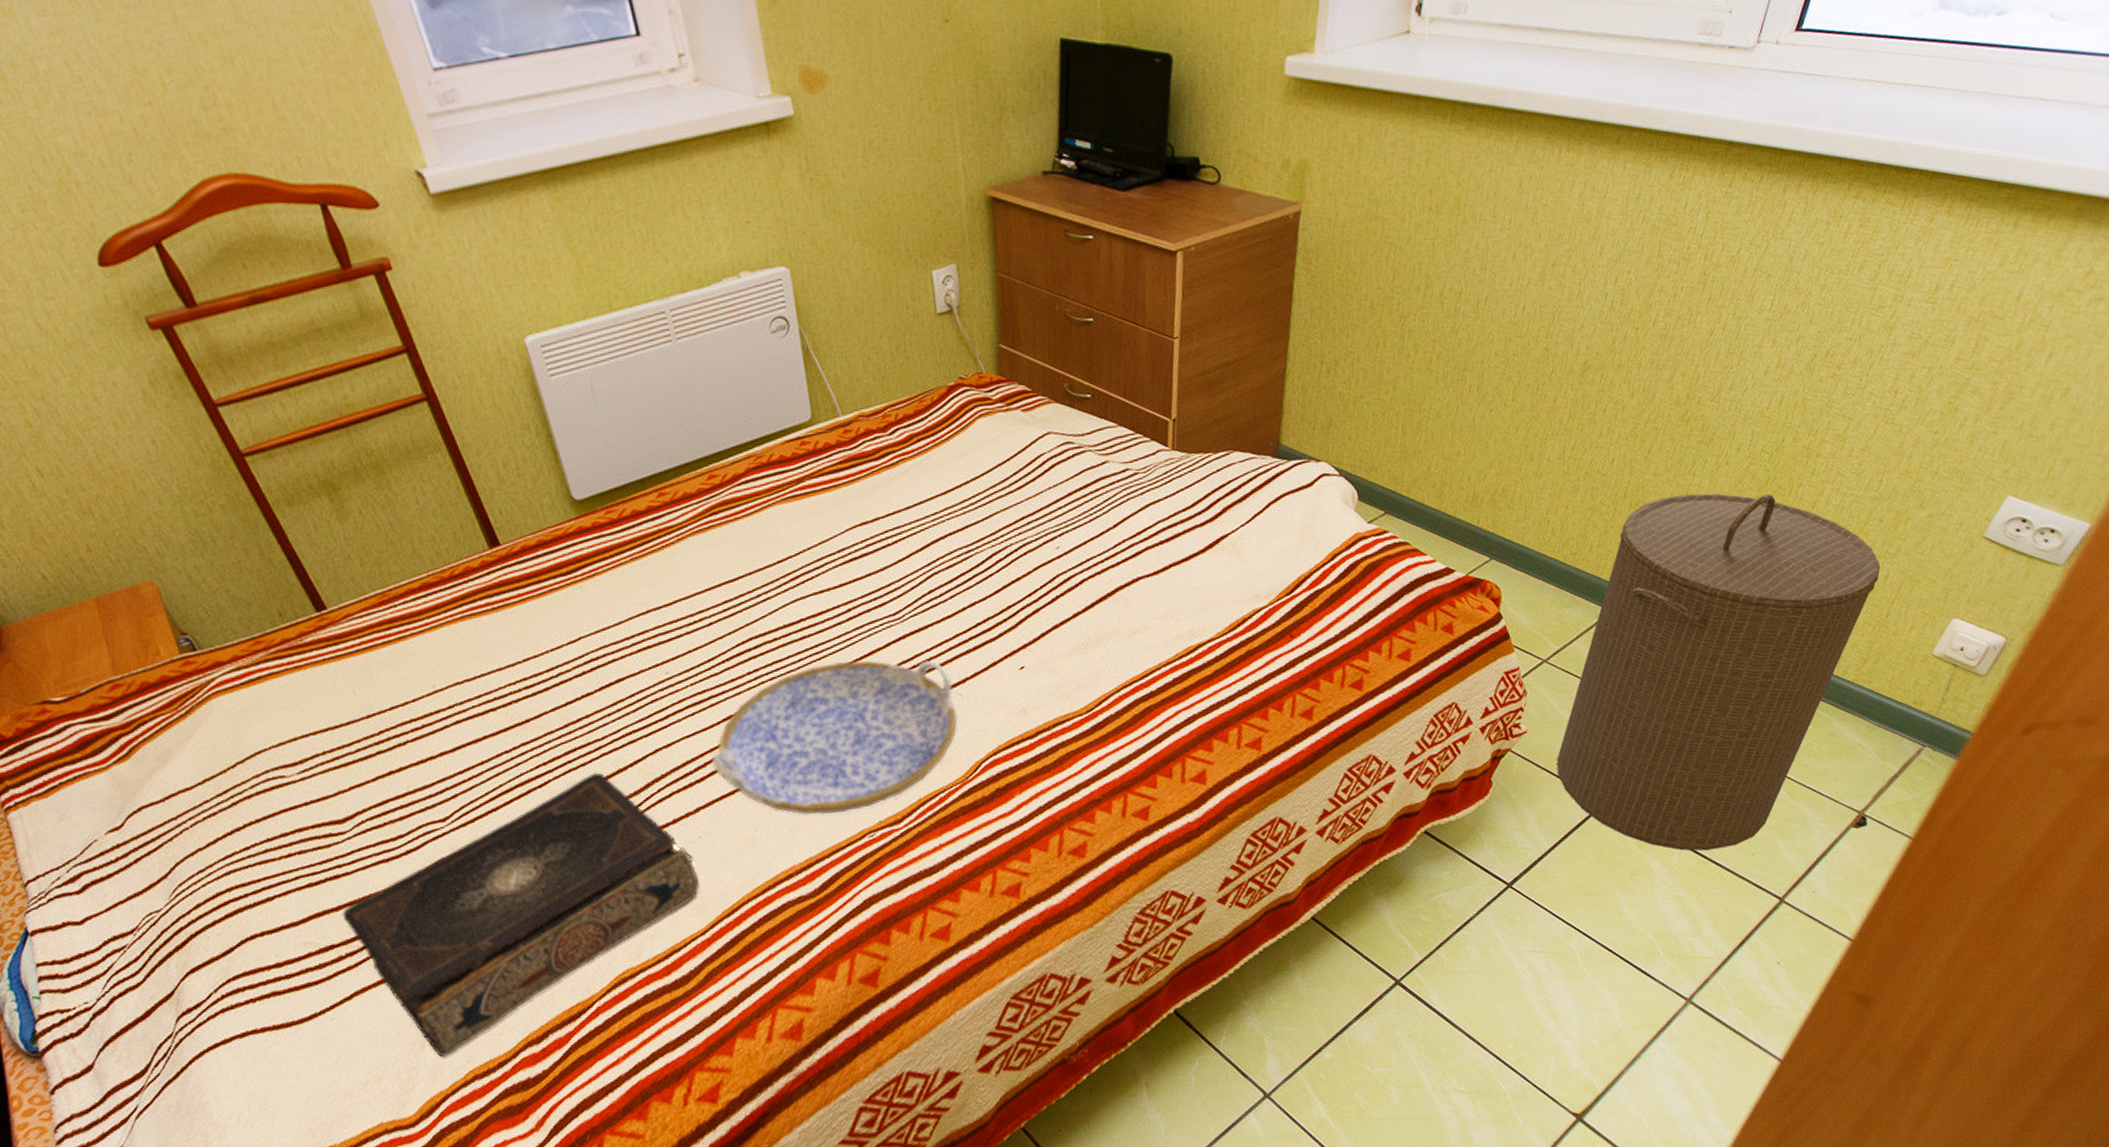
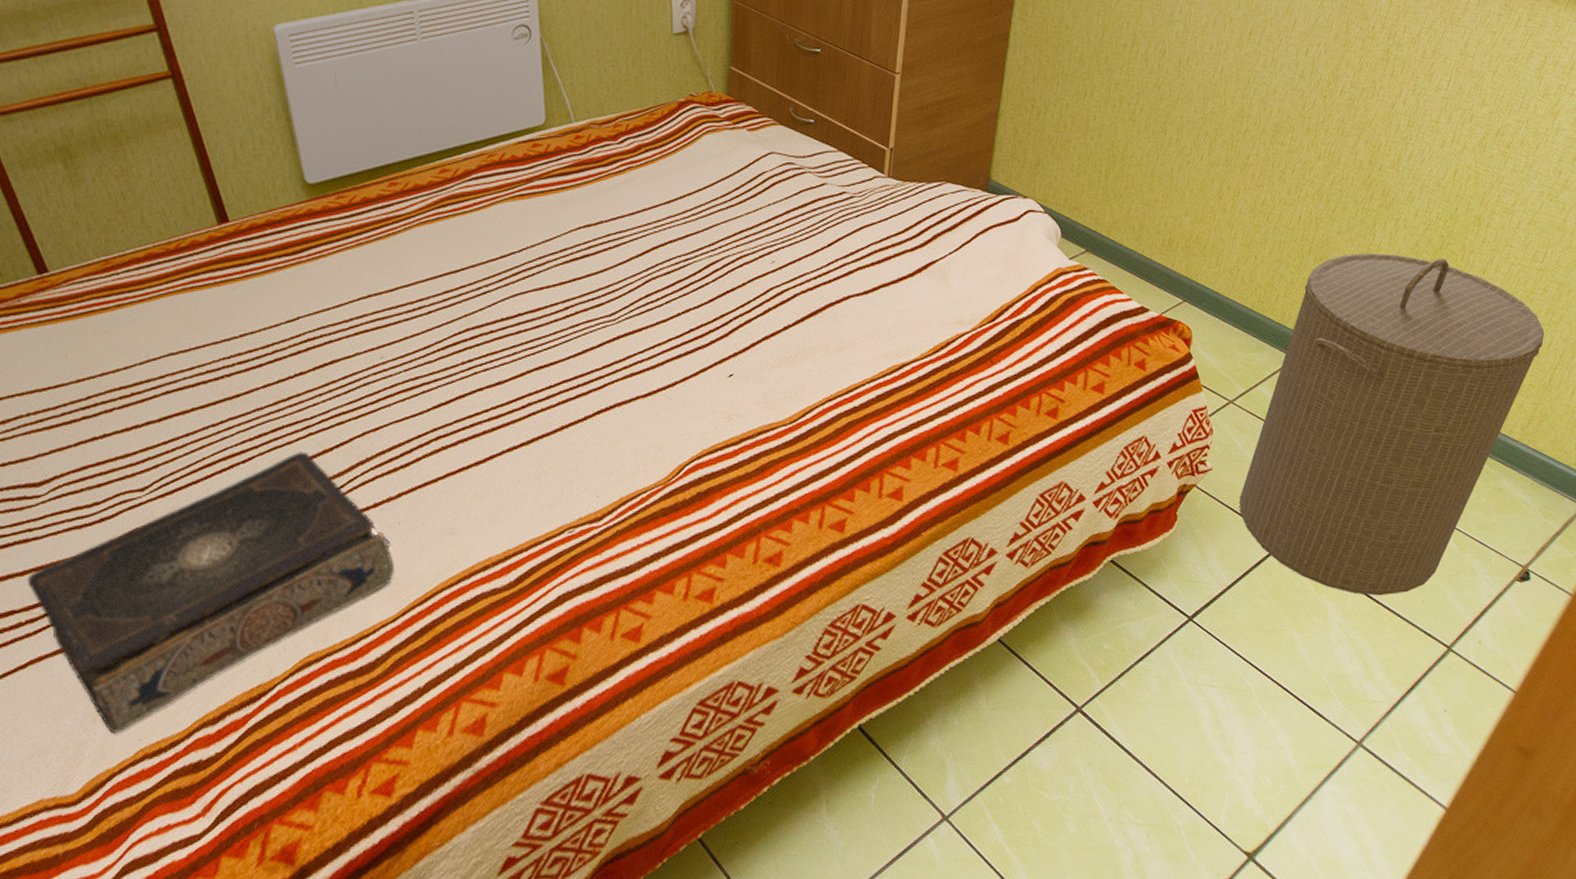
serving tray: present [712,660,958,816] -> none [418,357,664,508]

